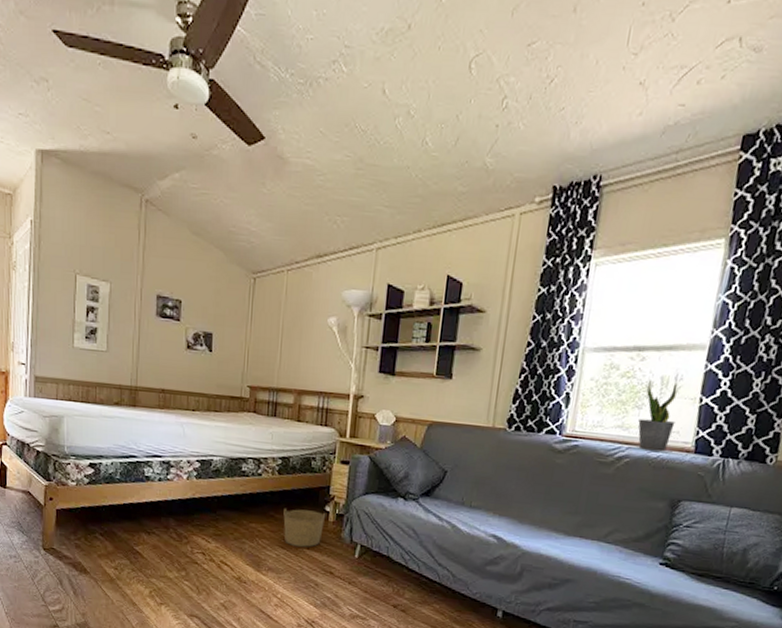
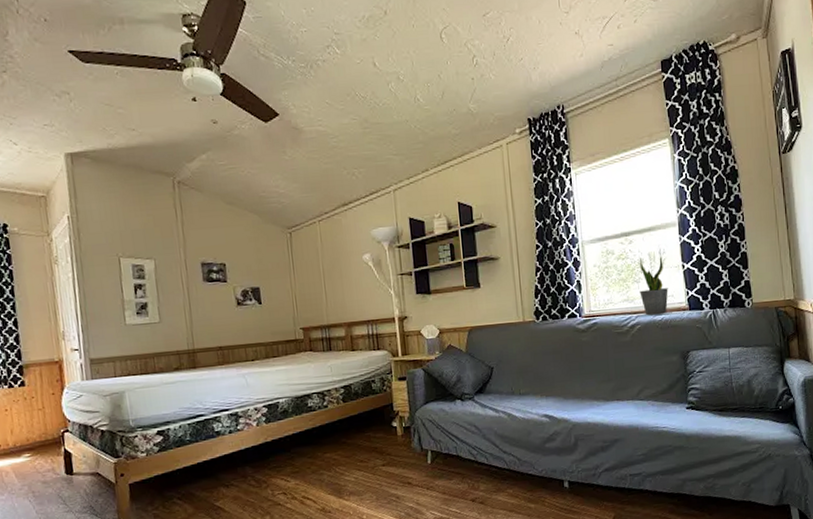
basket: present [283,508,326,547] -> none [354,428,394,466]

